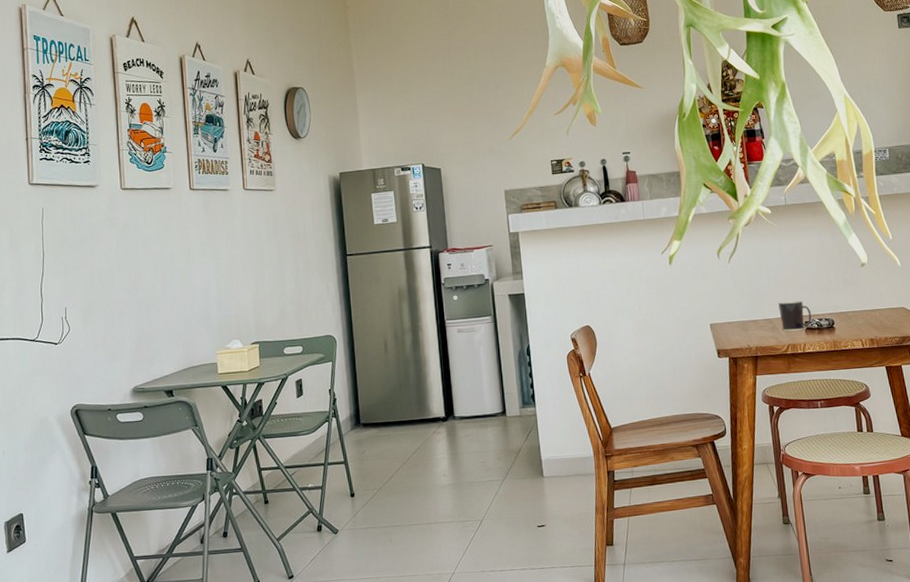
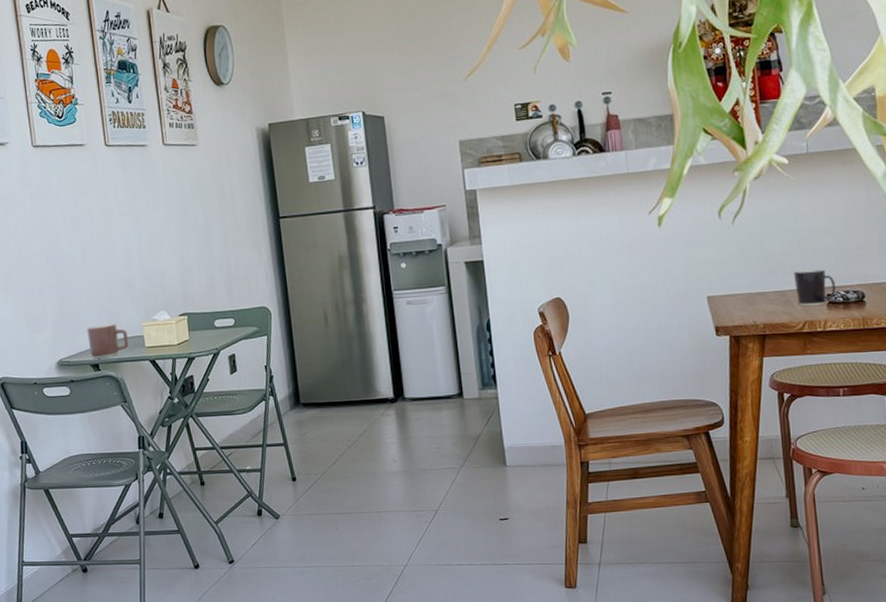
mug: none [163,352,203,386] -> present [87,324,129,359]

